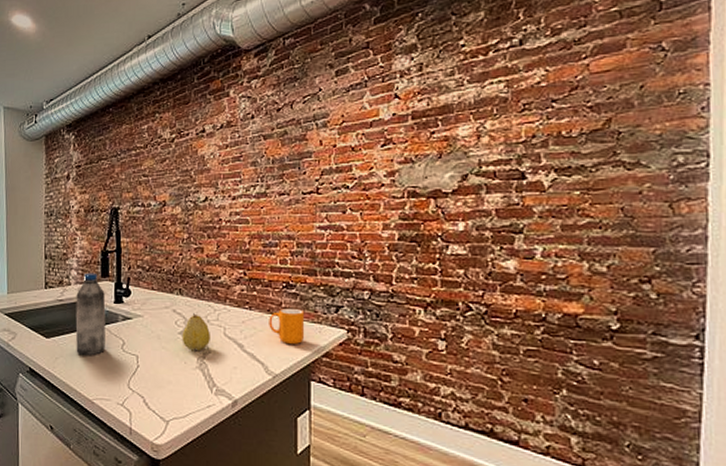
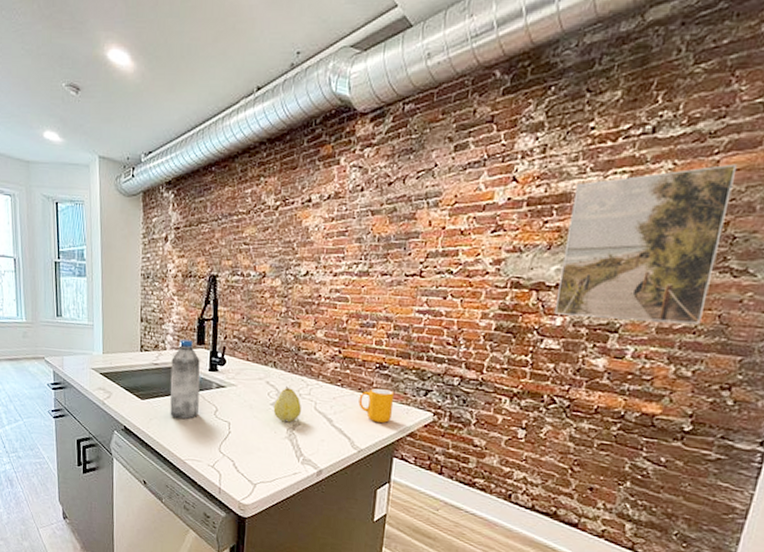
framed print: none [454,65,608,220] -> present [553,163,738,325]

